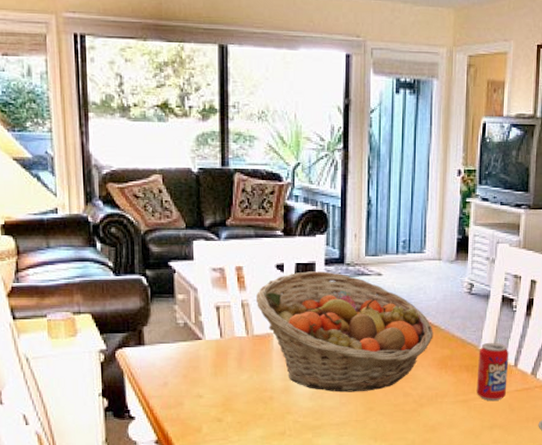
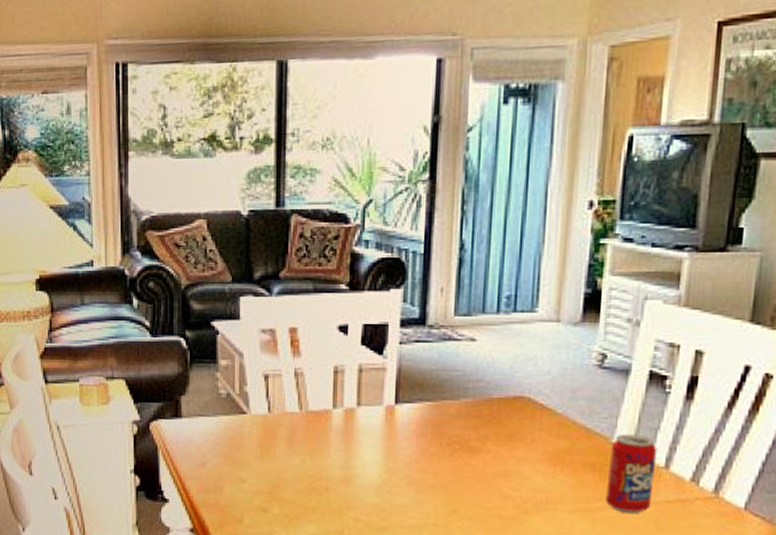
fruit basket: present [255,271,433,392] -> none [312,334,546,489]

